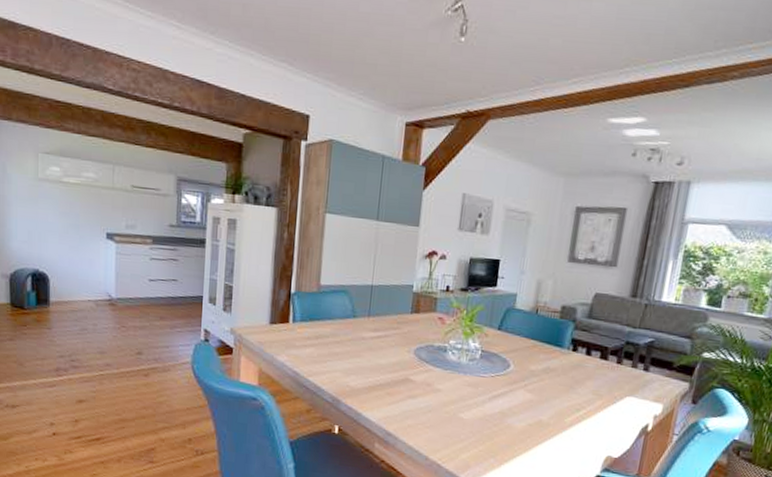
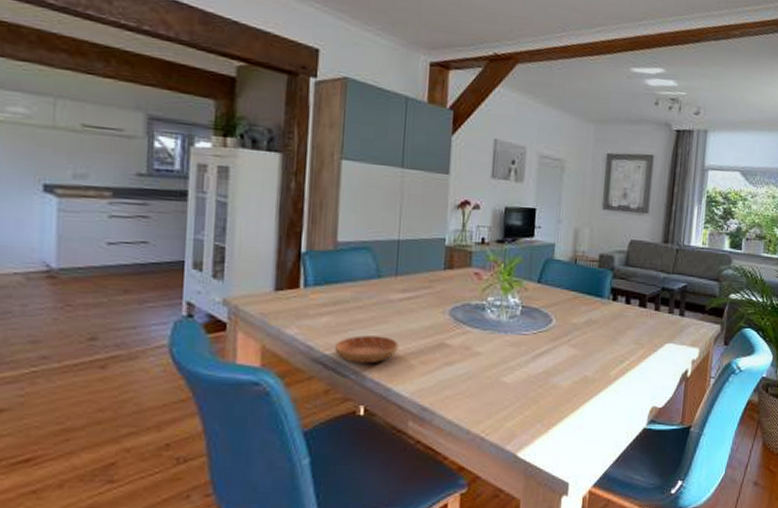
saucer: none [316,366,369,391] -> present [335,335,399,364]

